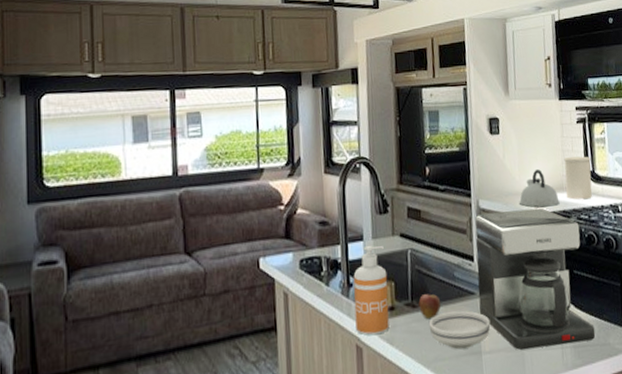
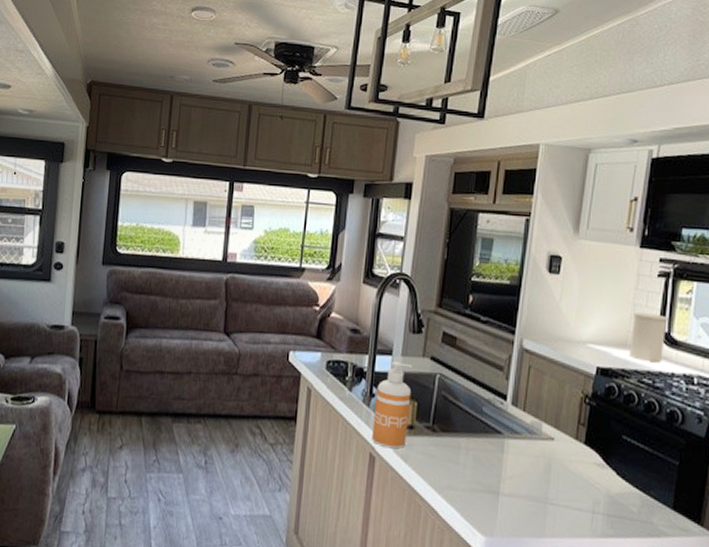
fruit: present [418,289,441,319] -> none [439,418,464,447]
bowl: present [428,310,491,350] -> none [446,444,515,486]
coffee maker: present [475,208,596,351] -> none [503,353,639,514]
kettle: present [519,168,560,207] -> none [570,318,619,363]

